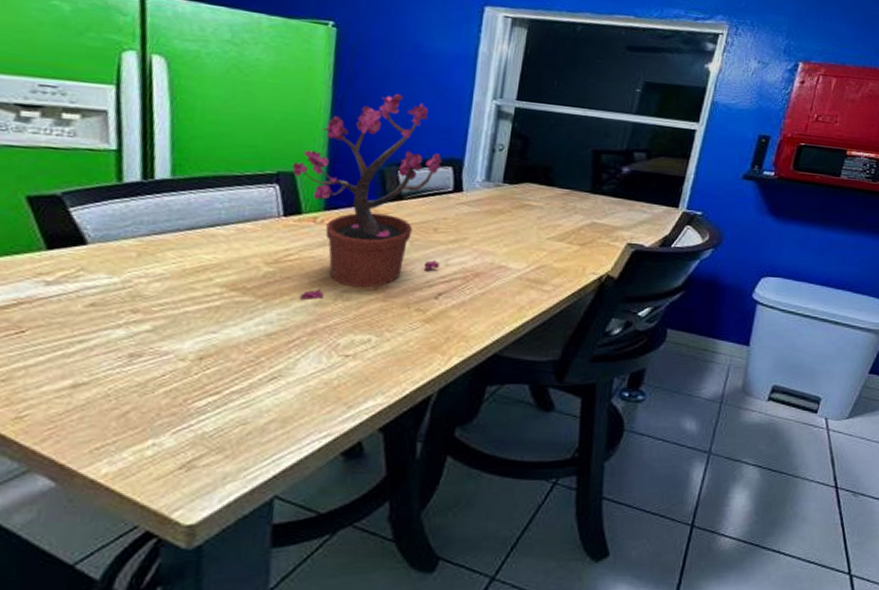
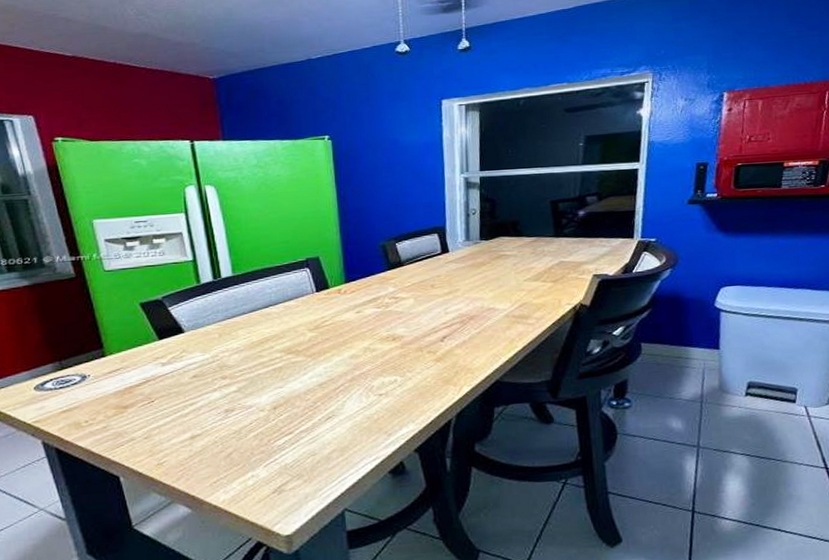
potted plant: present [292,94,443,301] -> none [316,183,440,355]

